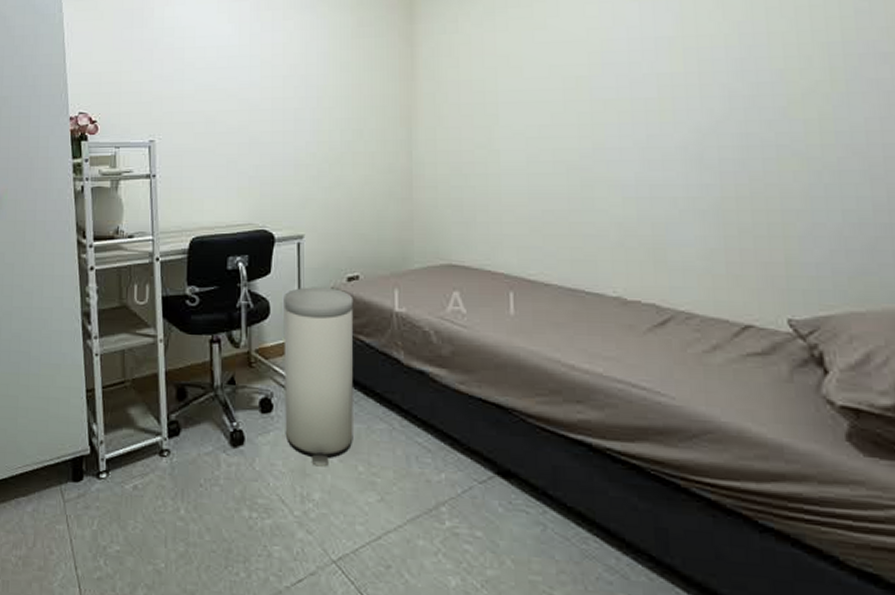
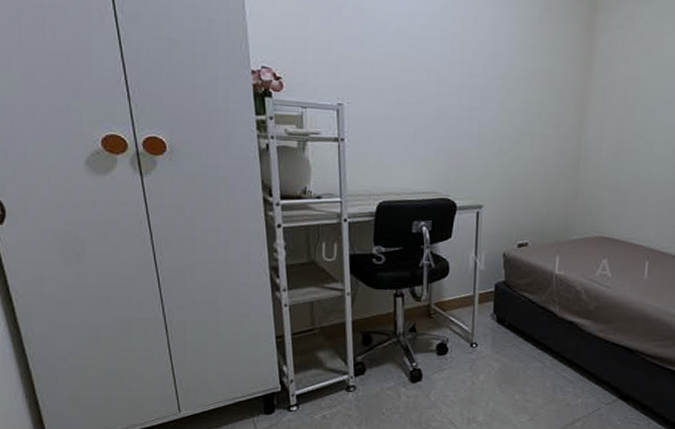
pedal bin: present [284,287,354,467] -> none [457,251,522,396]

